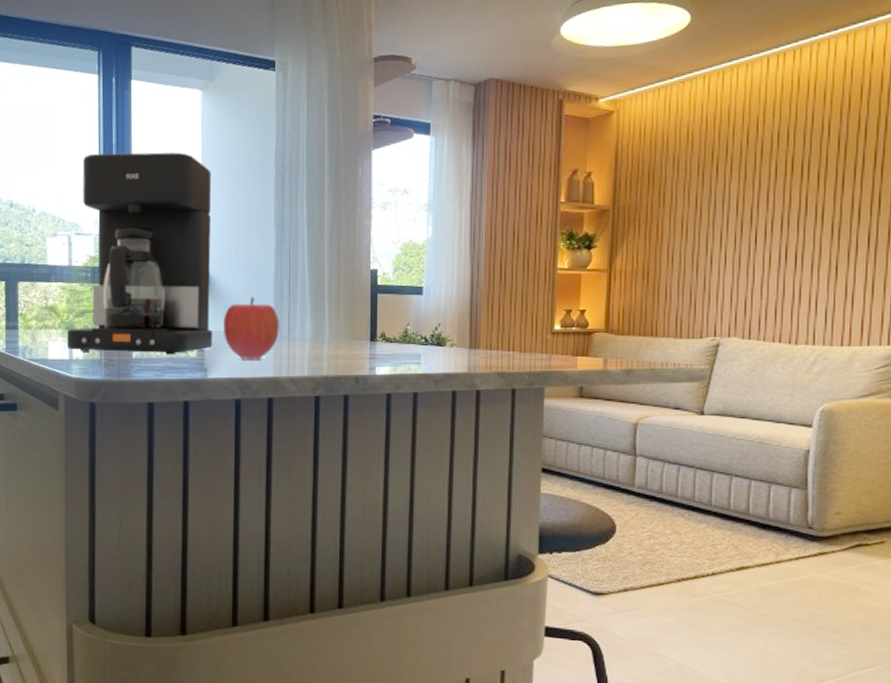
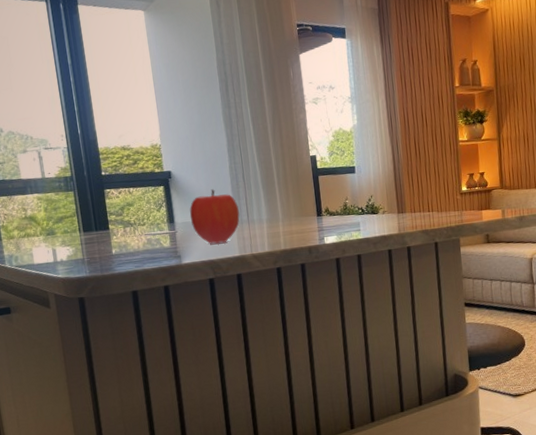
coffee maker: present [66,152,213,355] -> none [42,67,183,254]

